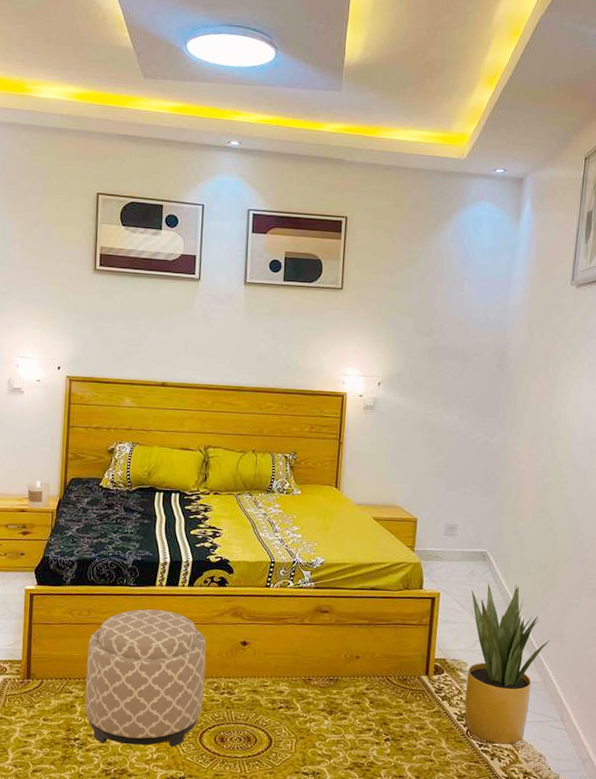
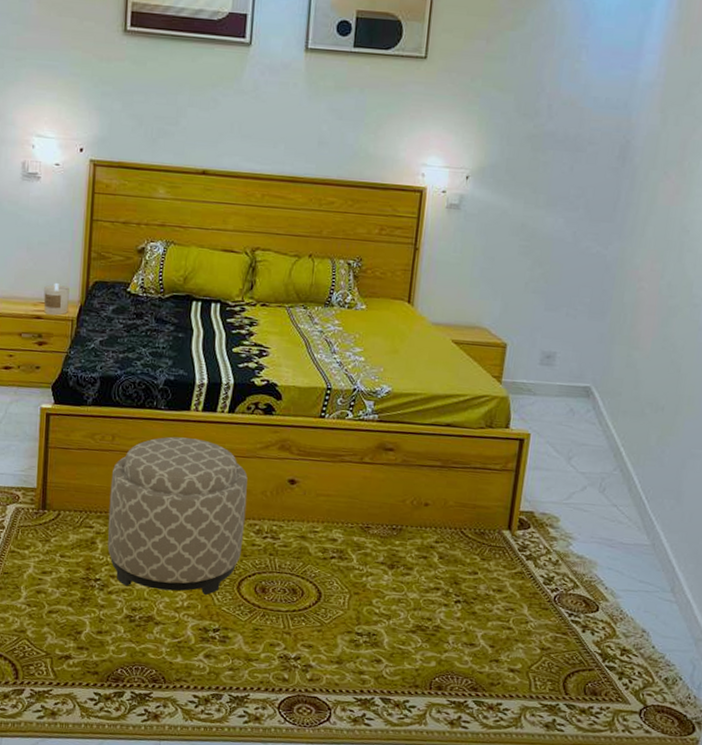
planter: present [464,583,550,744] -> none [552,425,664,616]

